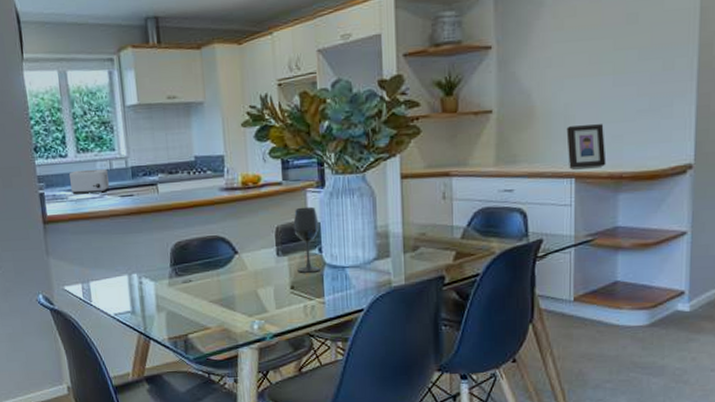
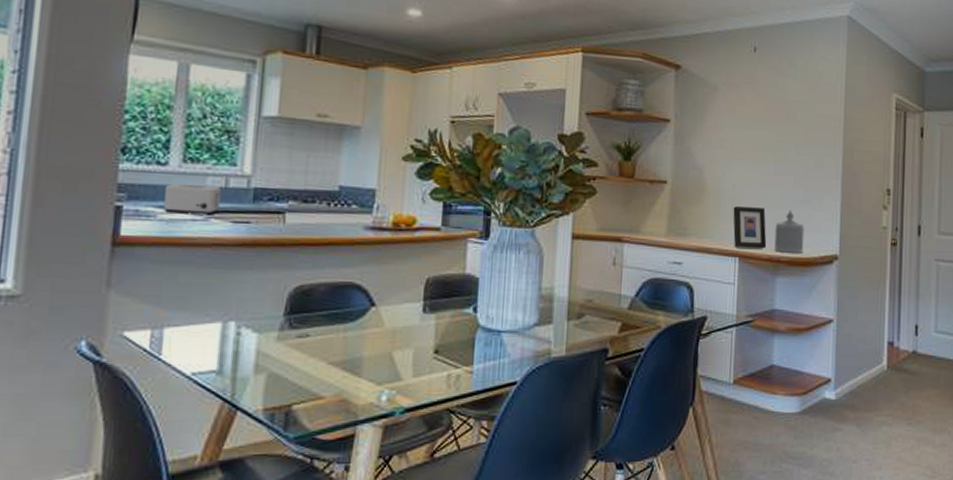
wine glass: present [293,206,320,273] -> none [445,258,478,335]
decorative jar: none [615,122,651,168] -> present [774,210,804,253]

